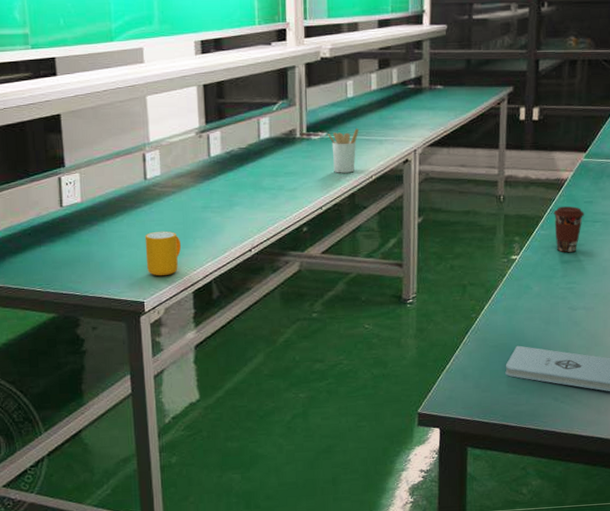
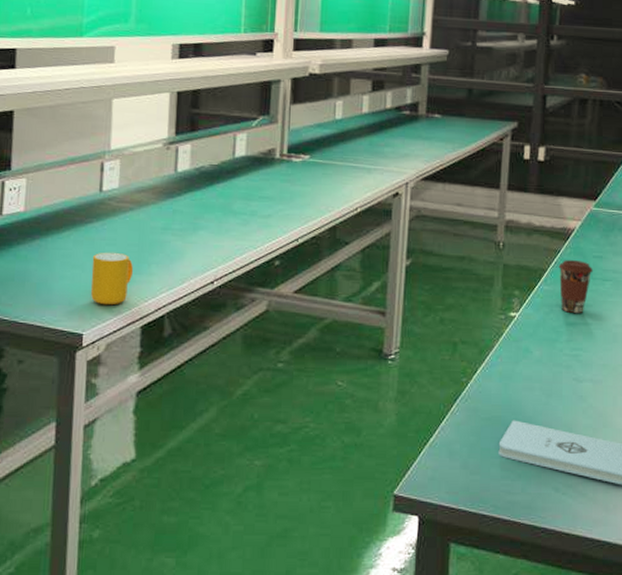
utensil holder: present [328,128,359,173] -> none [311,153,346,203]

